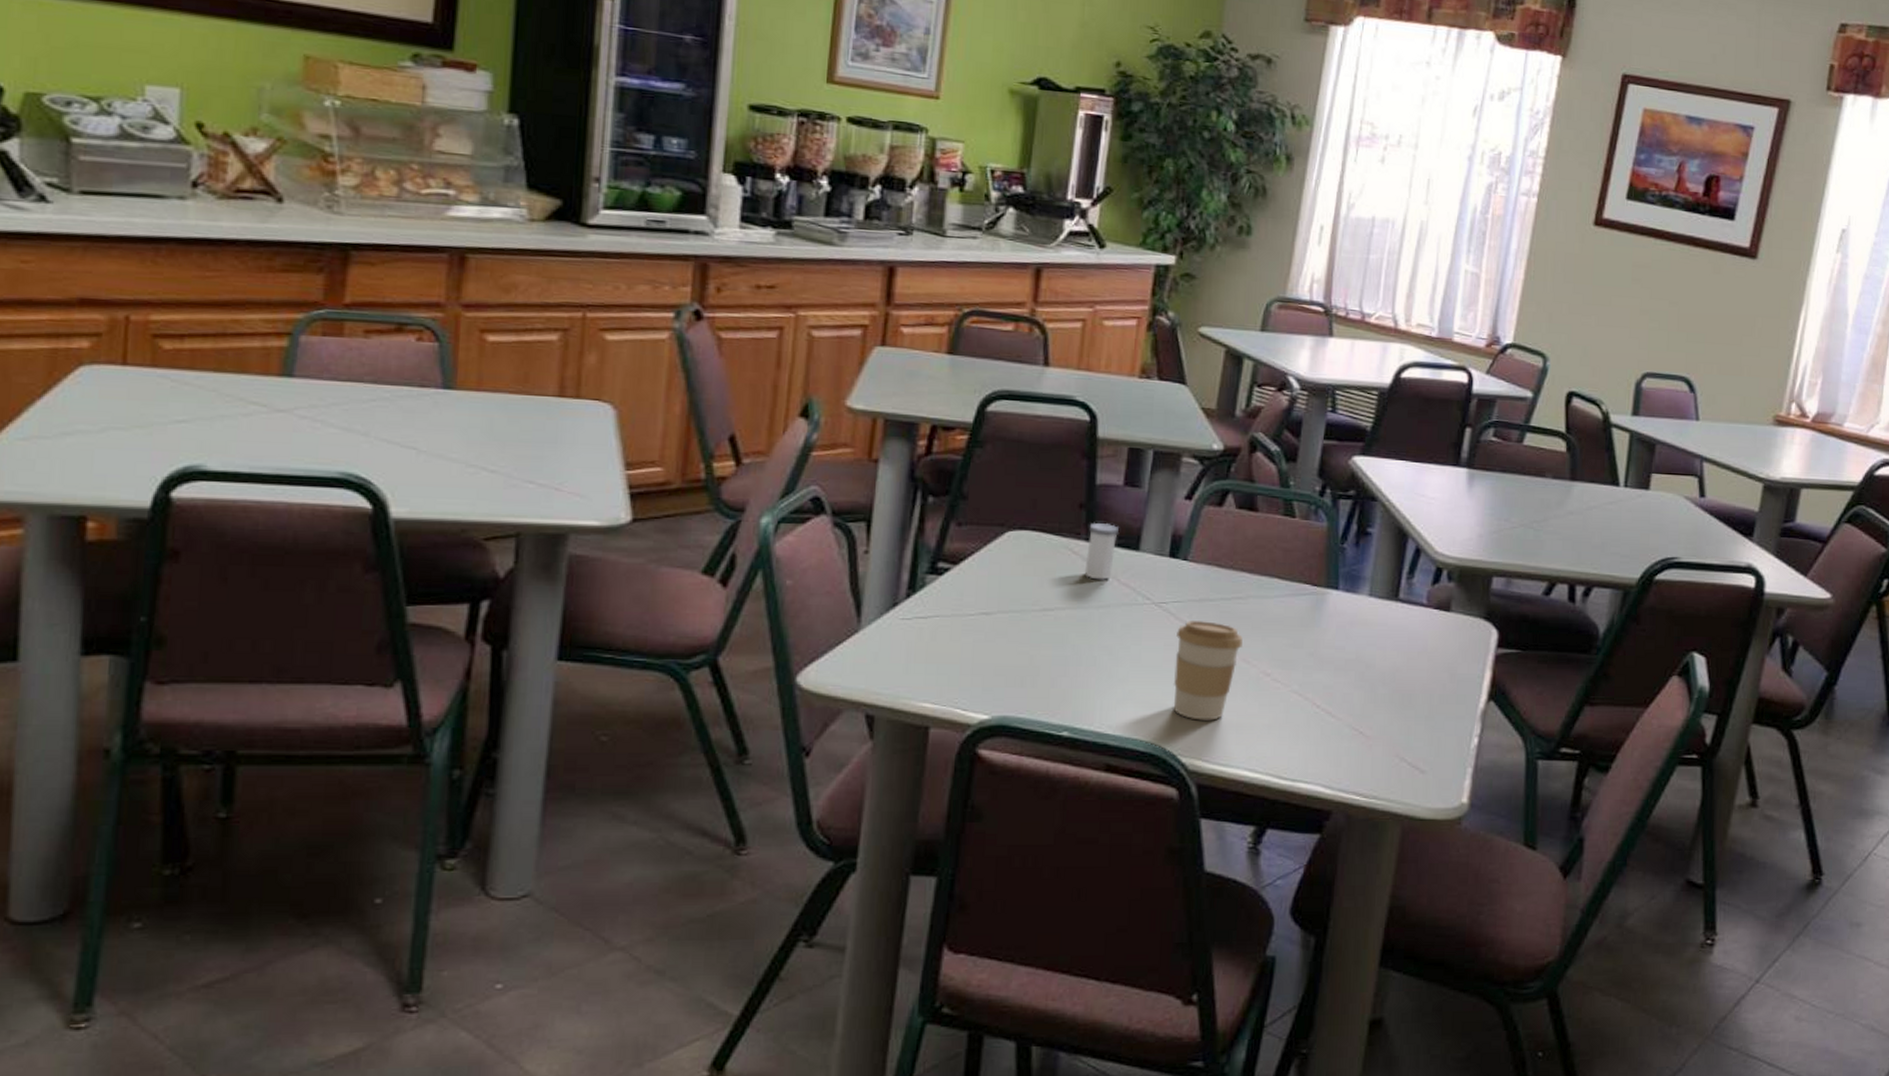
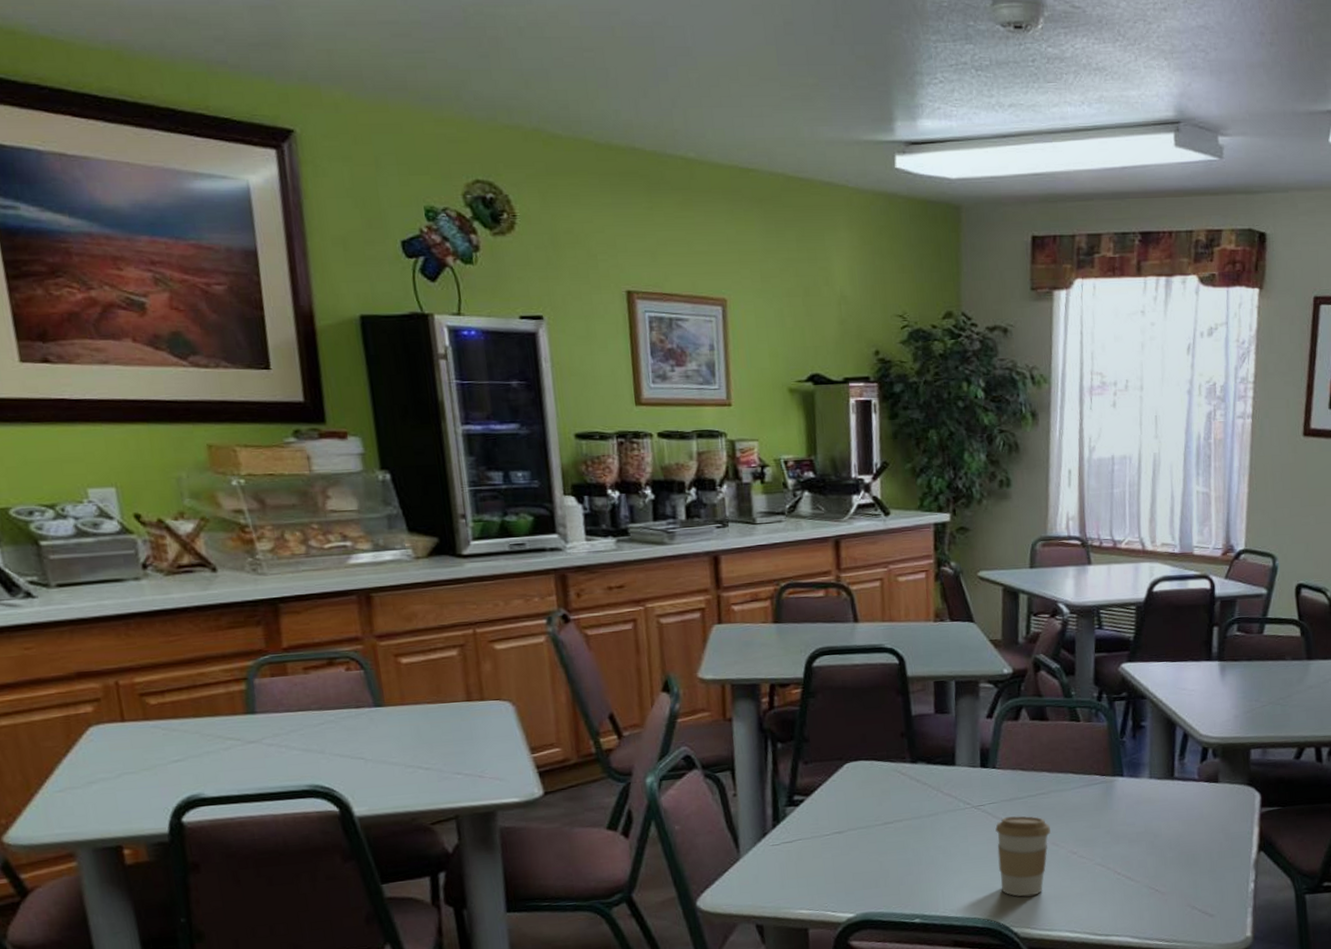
salt shaker: present [1084,523,1120,580] -> none [911,746,937,794]

